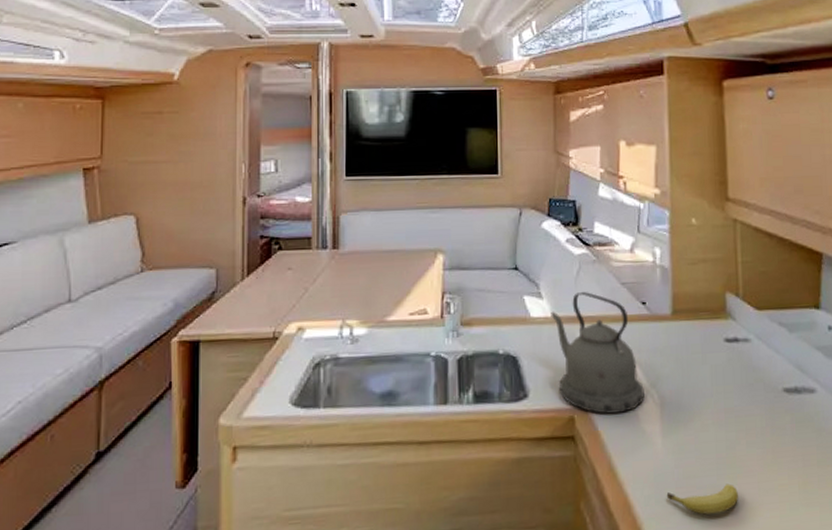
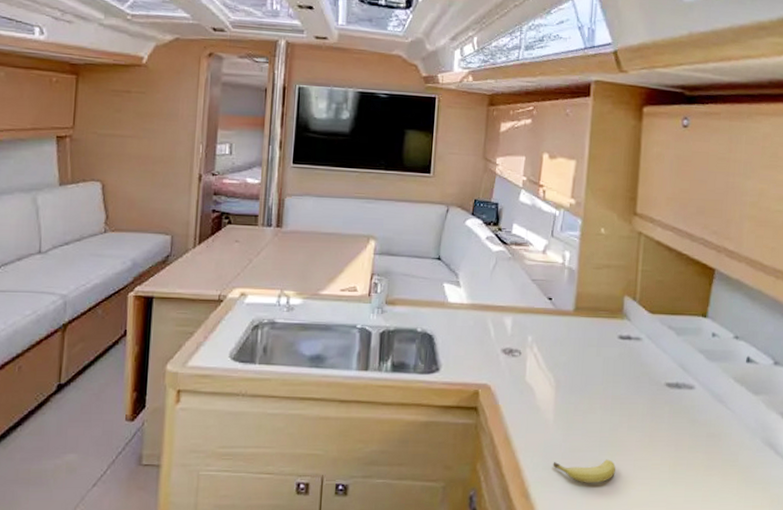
kettle: present [551,292,644,414] -> none [466,284,543,391]

